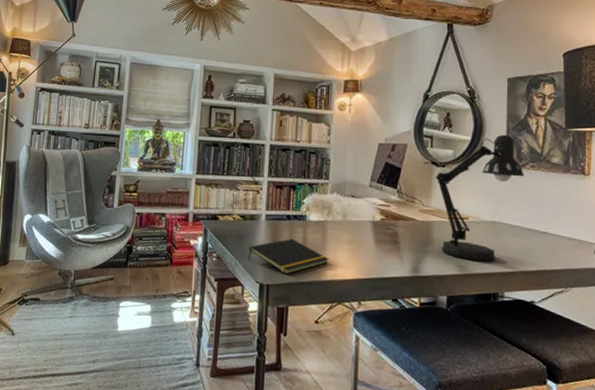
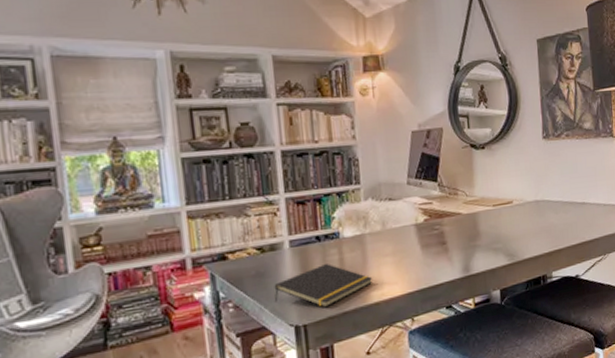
desk lamp: present [436,134,524,262] -> none [476,103,561,247]

